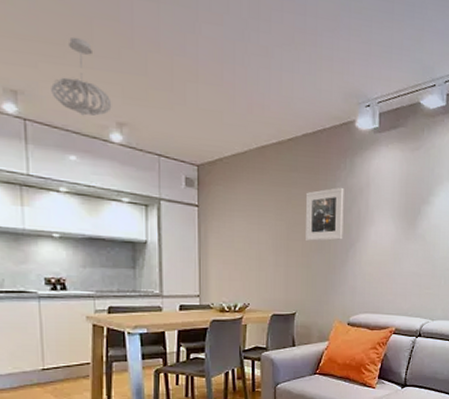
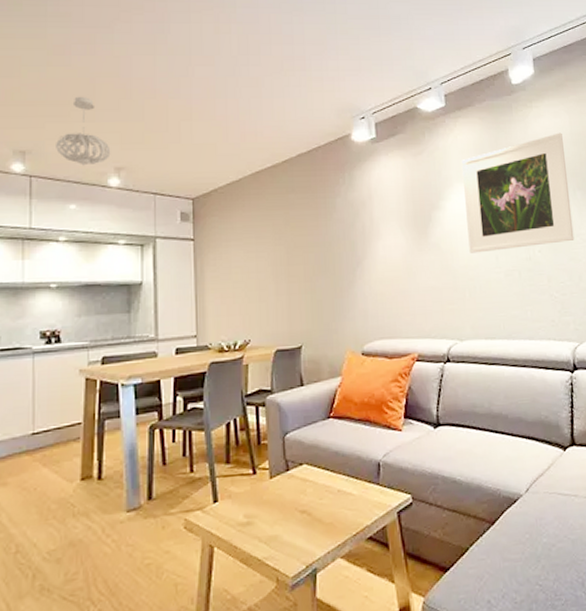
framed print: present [305,187,344,241] -> none [304,202,348,264]

